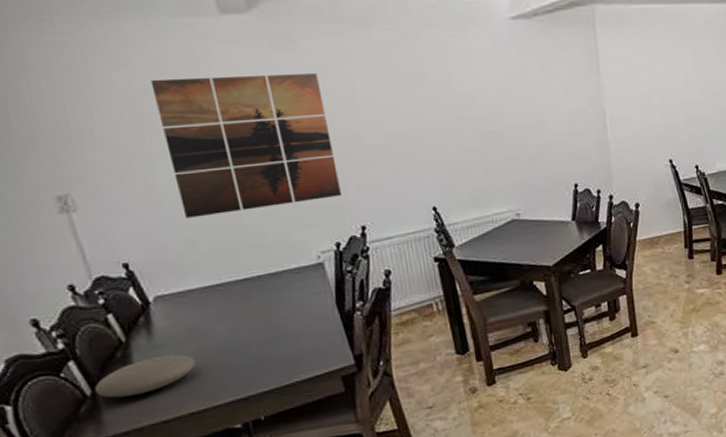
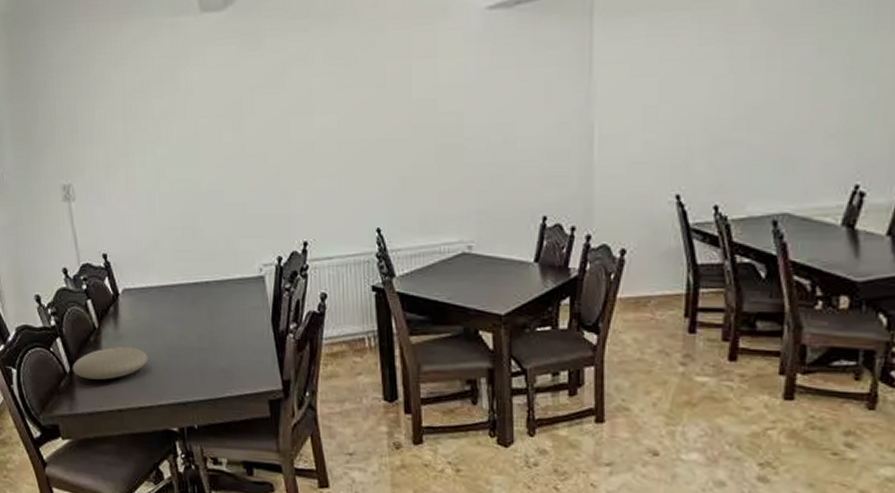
wall art: present [150,73,343,218] -> none [139,74,289,216]

